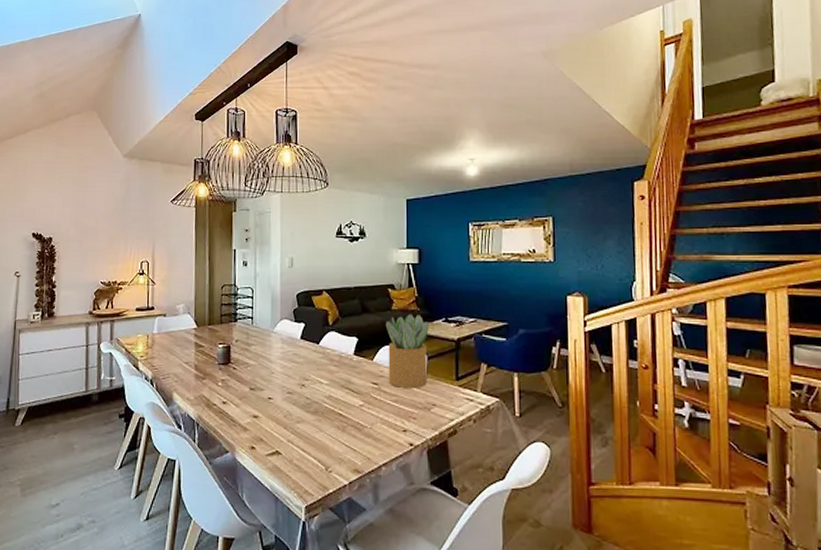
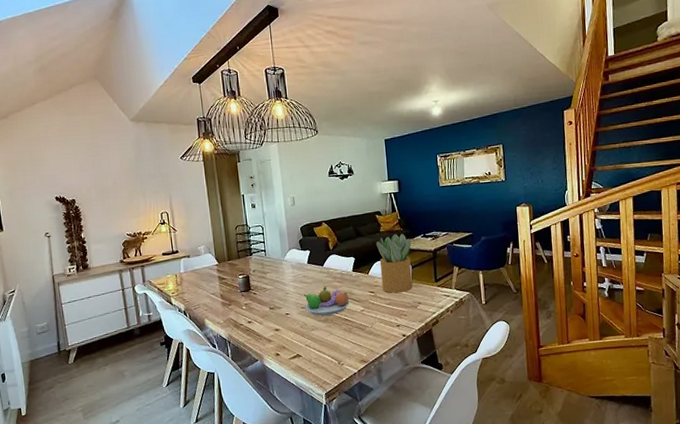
fruit bowl: none [292,370,347,406] -> present [304,287,350,316]

